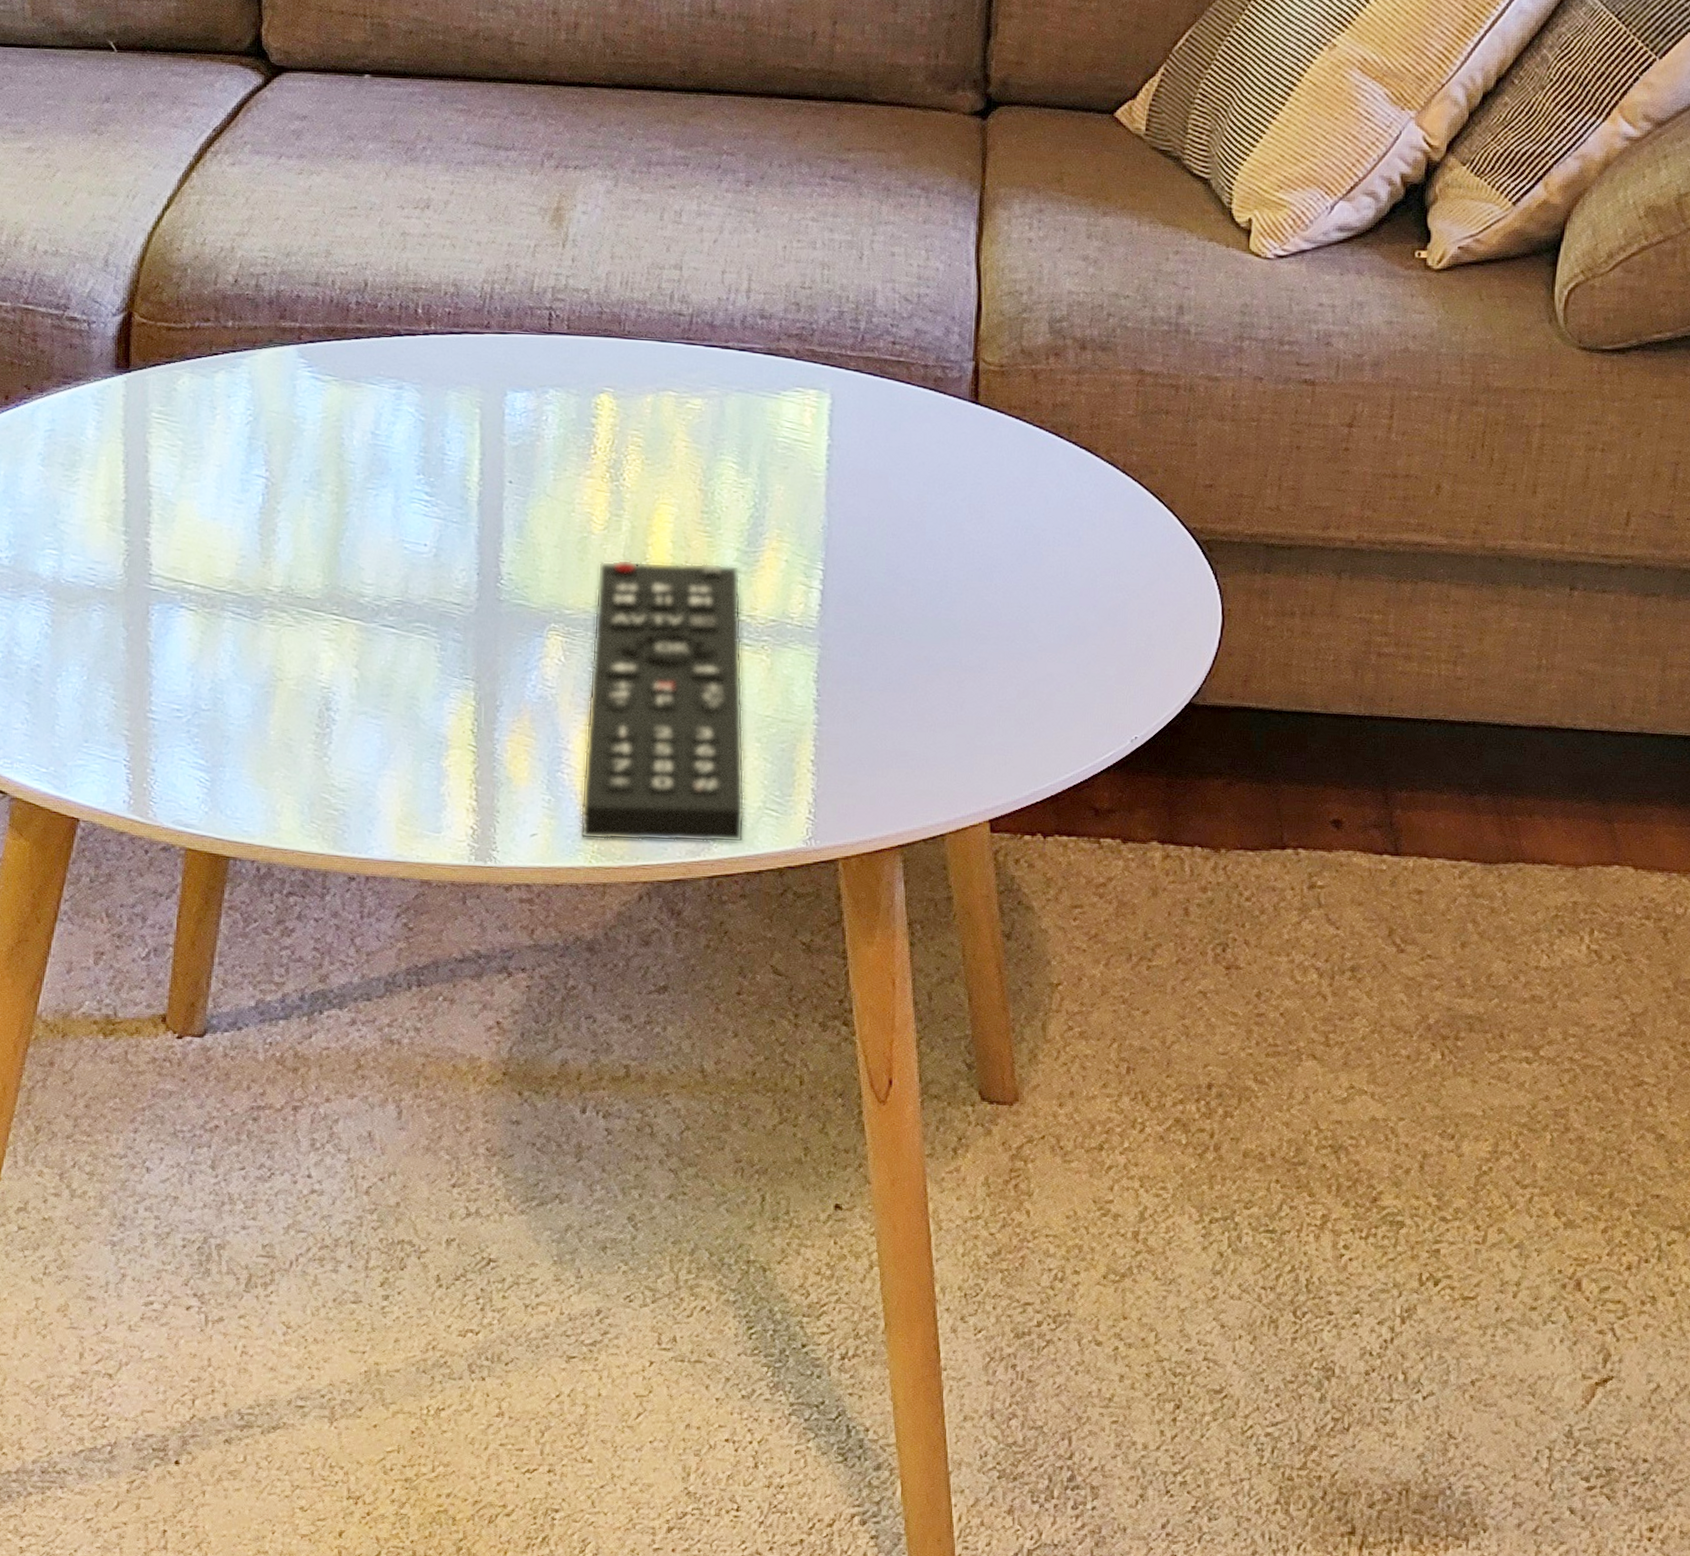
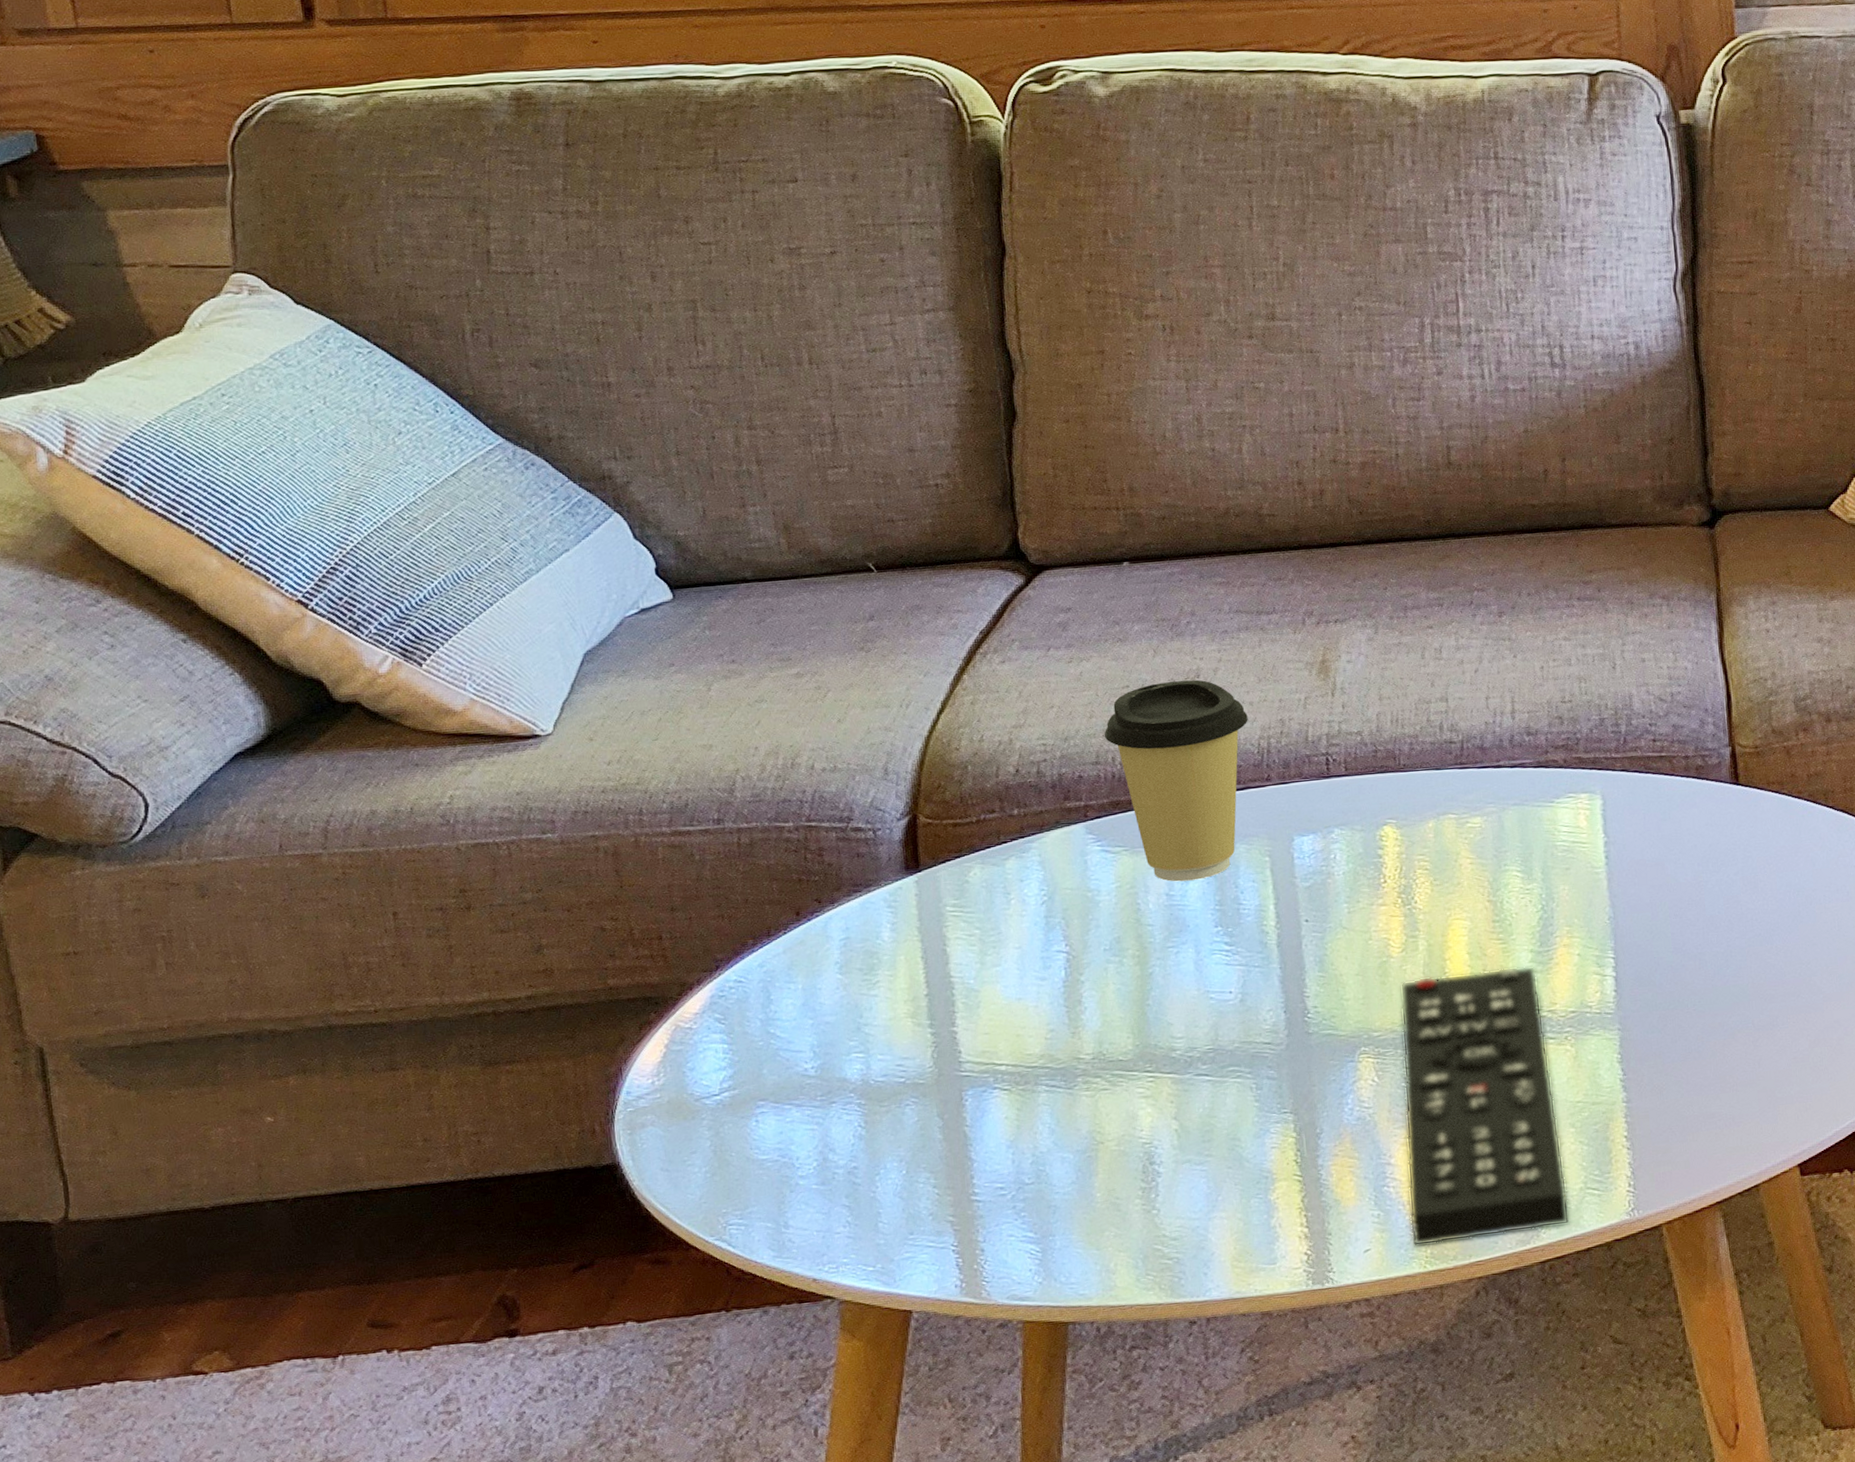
coffee cup: none [326,208,474,422] -> present [1104,679,1248,882]

